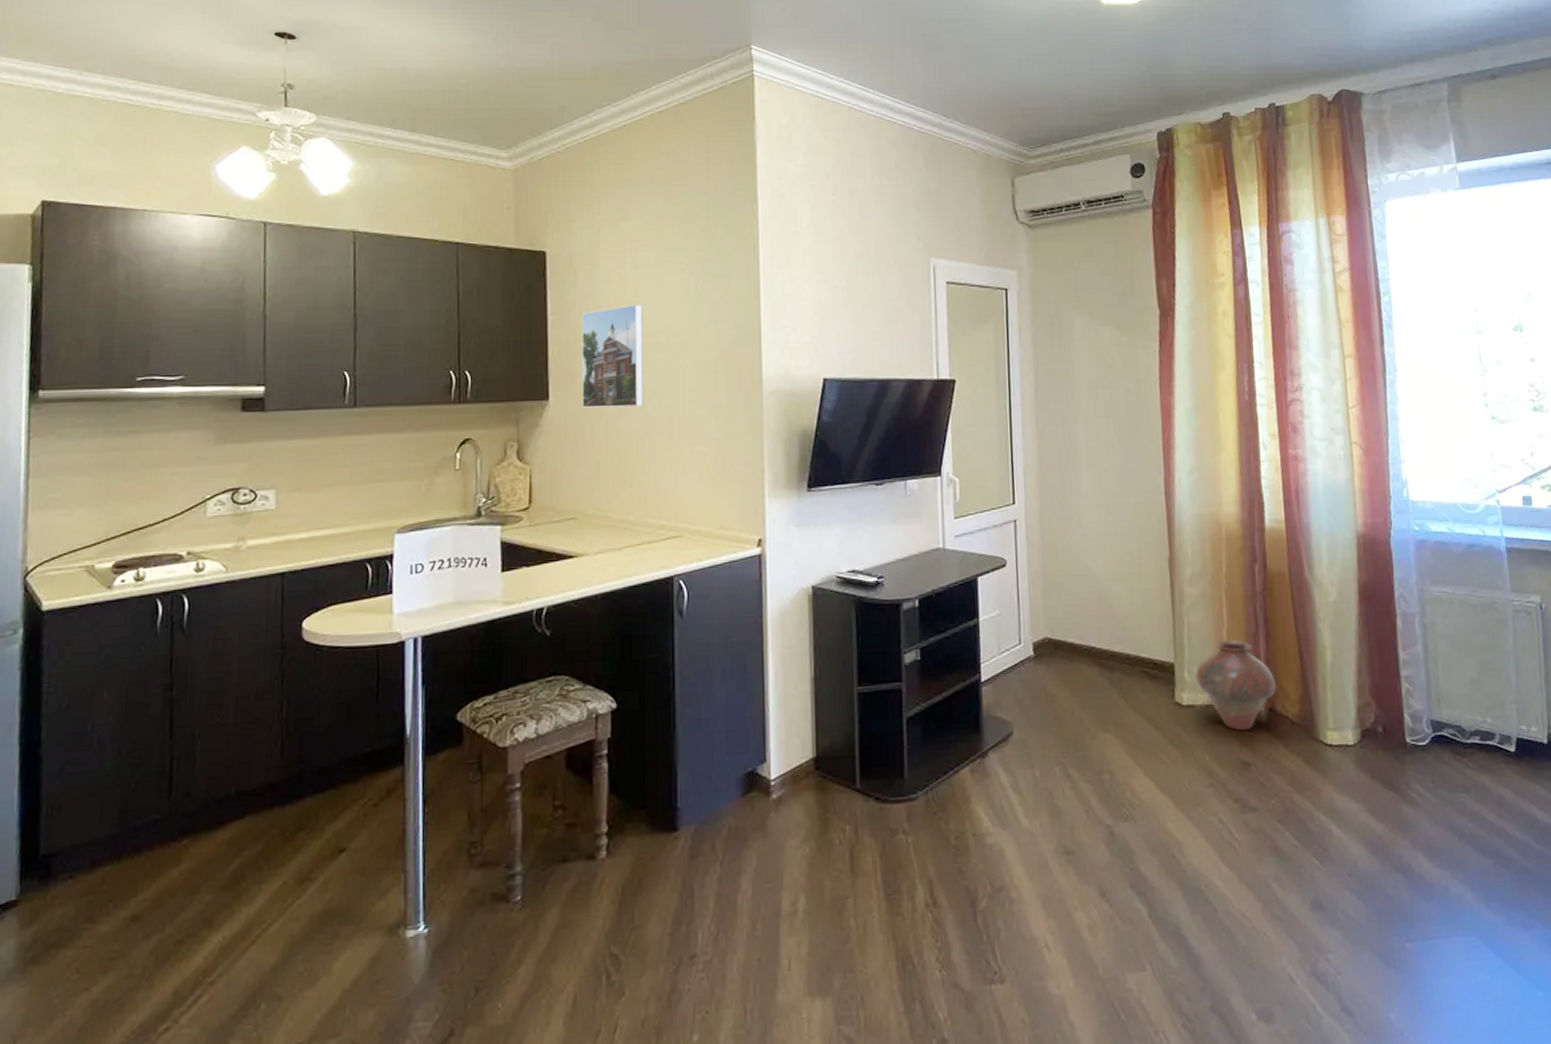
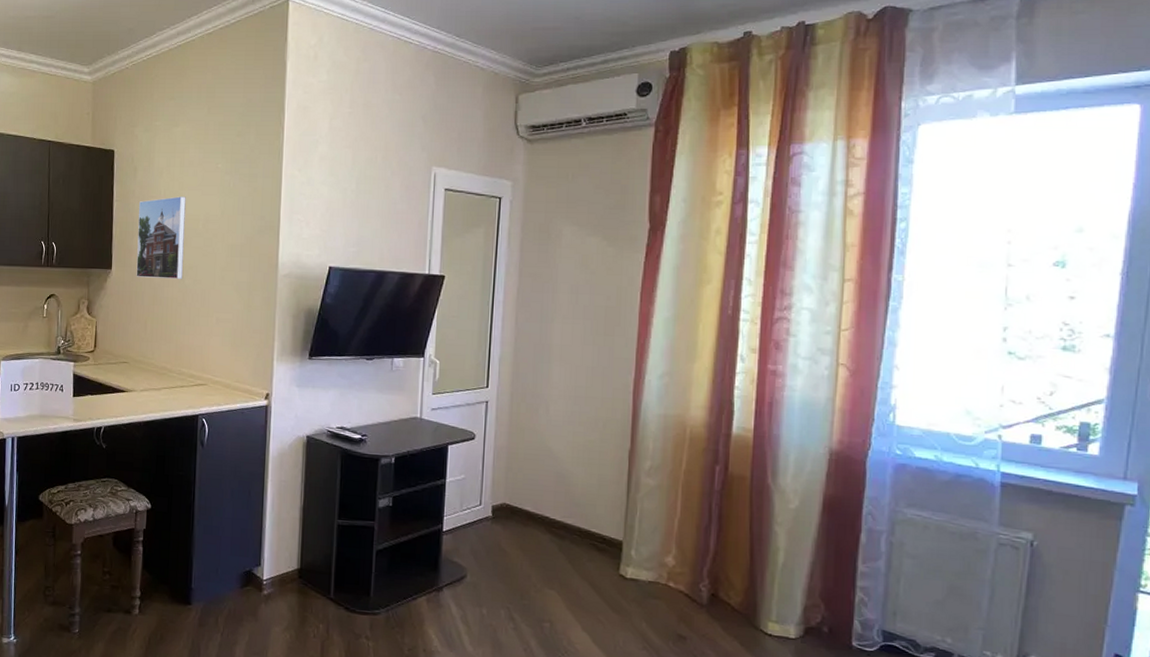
vase: present [1195,639,1276,731] -> none [641,527,722,609]

